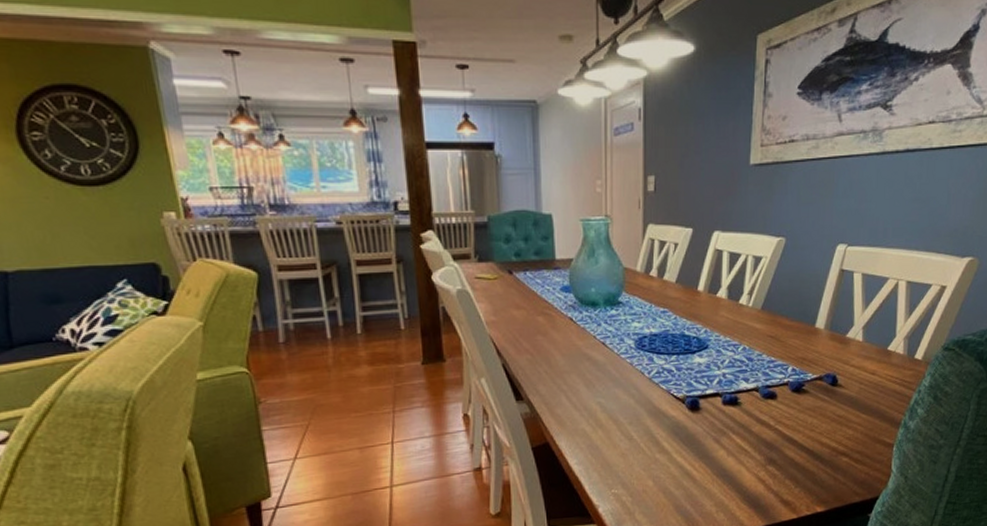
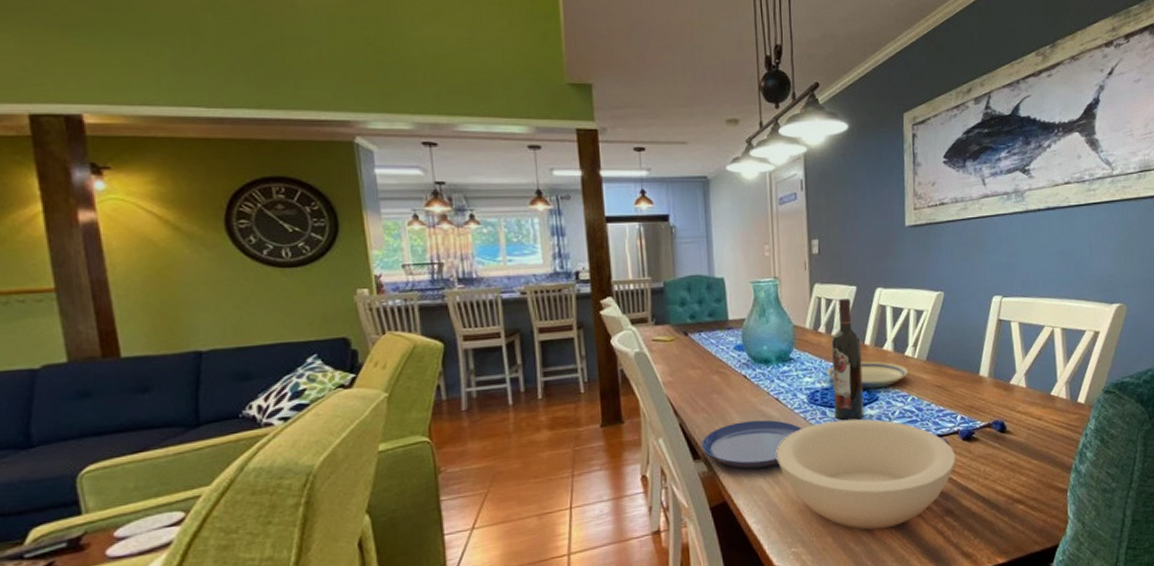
plate: none [525,364,628,412] -> present [702,420,802,469]
bowl: none [600,366,783,476] -> present [776,419,955,531]
plate: none [656,307,742,336] -> present [827,360,909,388]
wine bottle: none [662,240,694,368] -> present [831,298,864,421]

